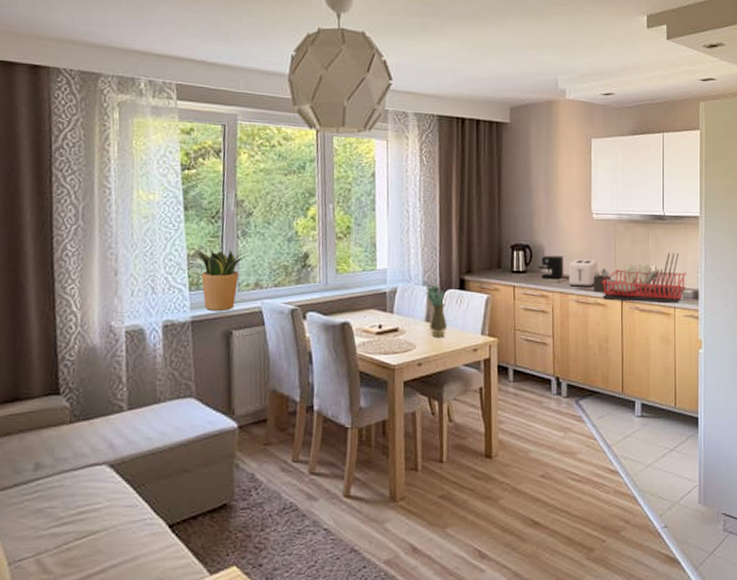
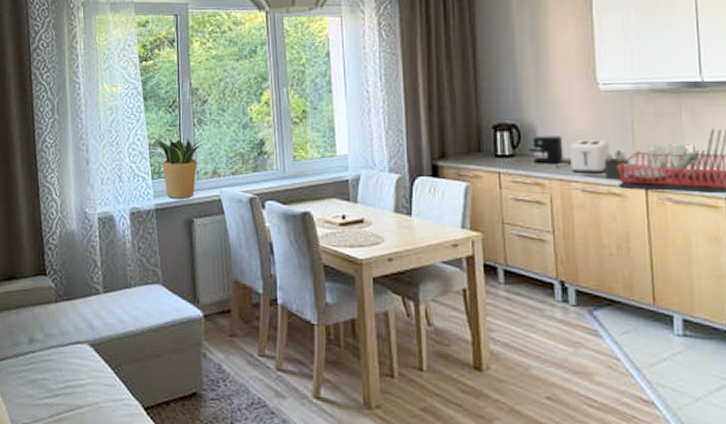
vase: present [426,283,447,338] -> none [393,170,420,231]

